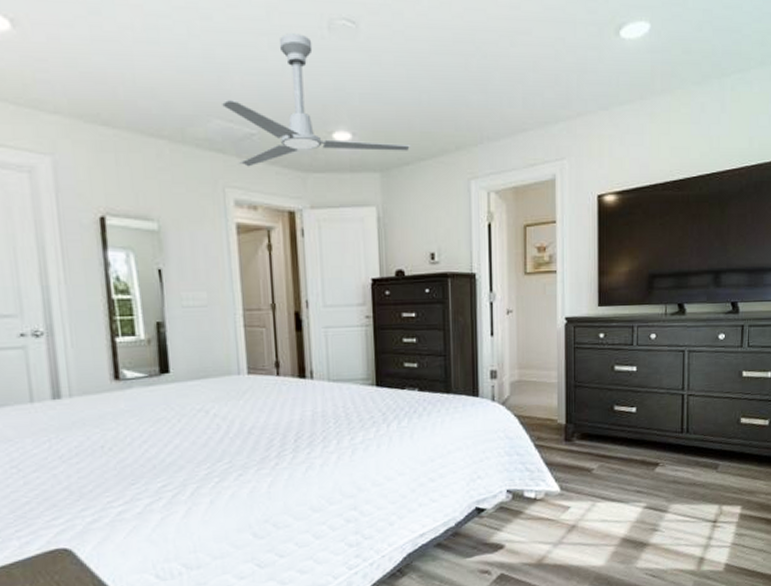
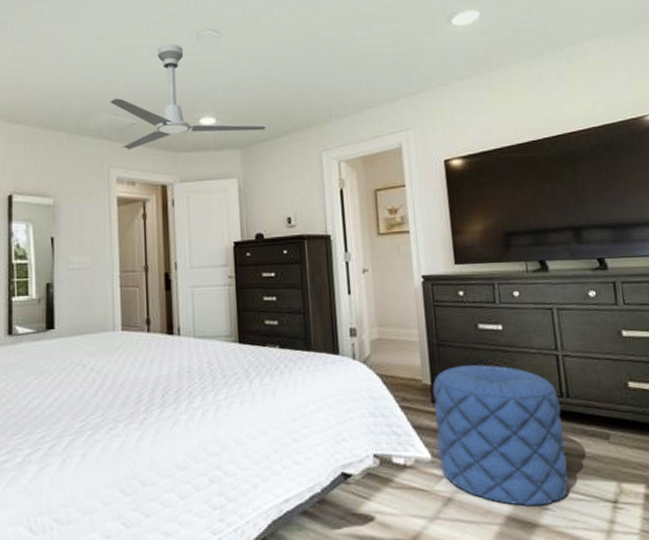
pouf: none [567,404,680,529] -> present [432,364,569,507]

